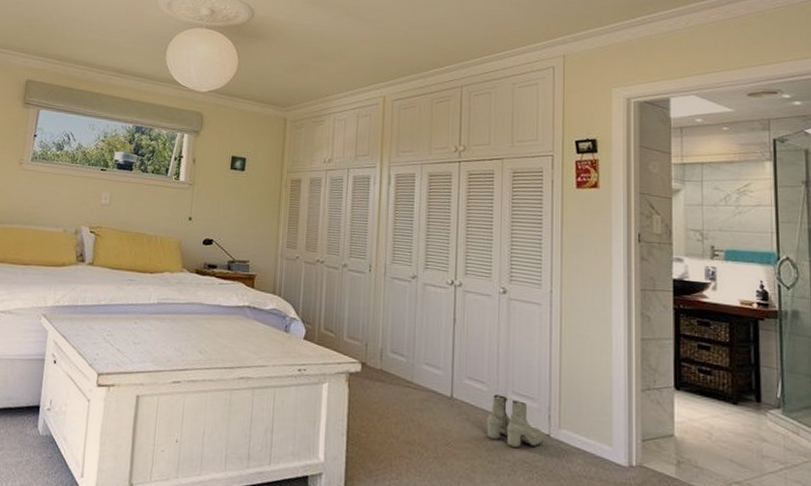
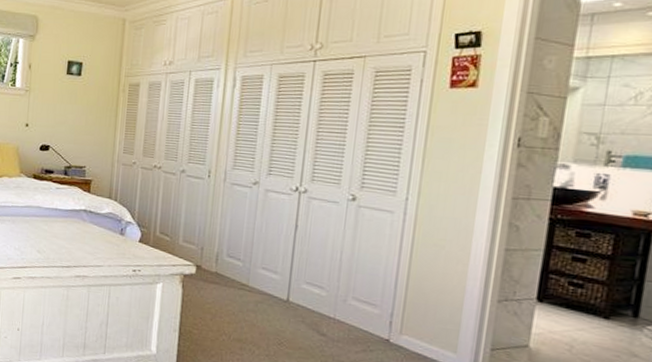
boots: present [487,394,543,449] -> none [321,299,382,351]

